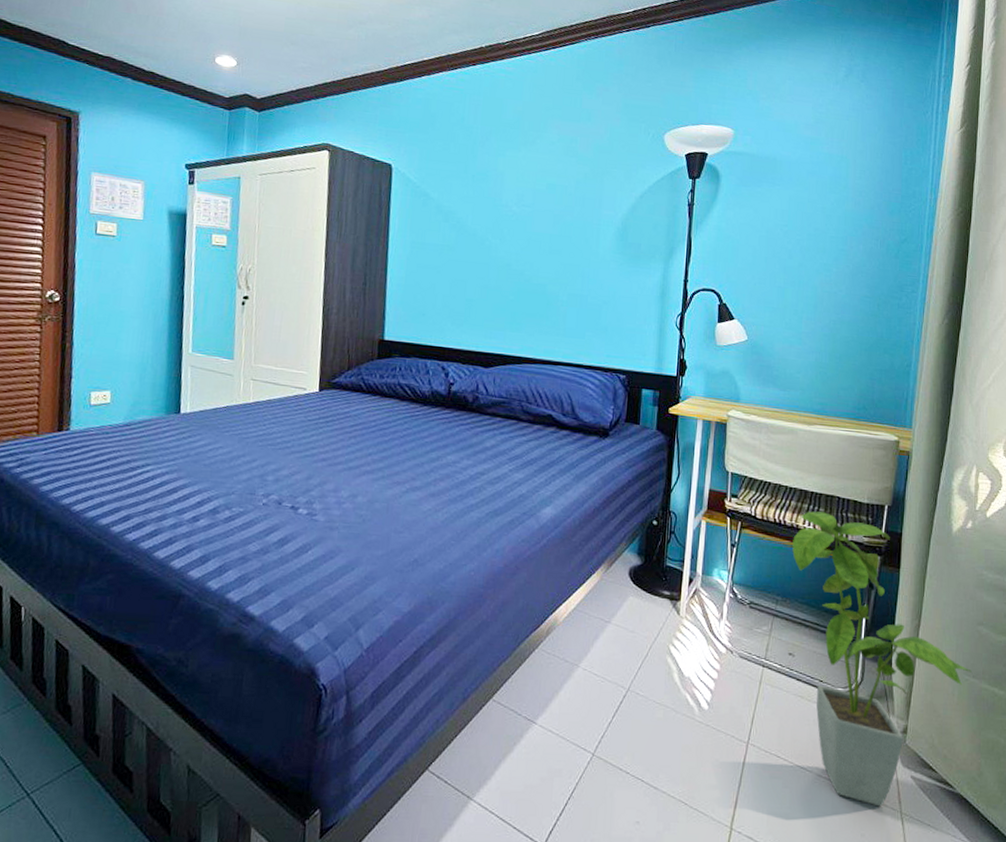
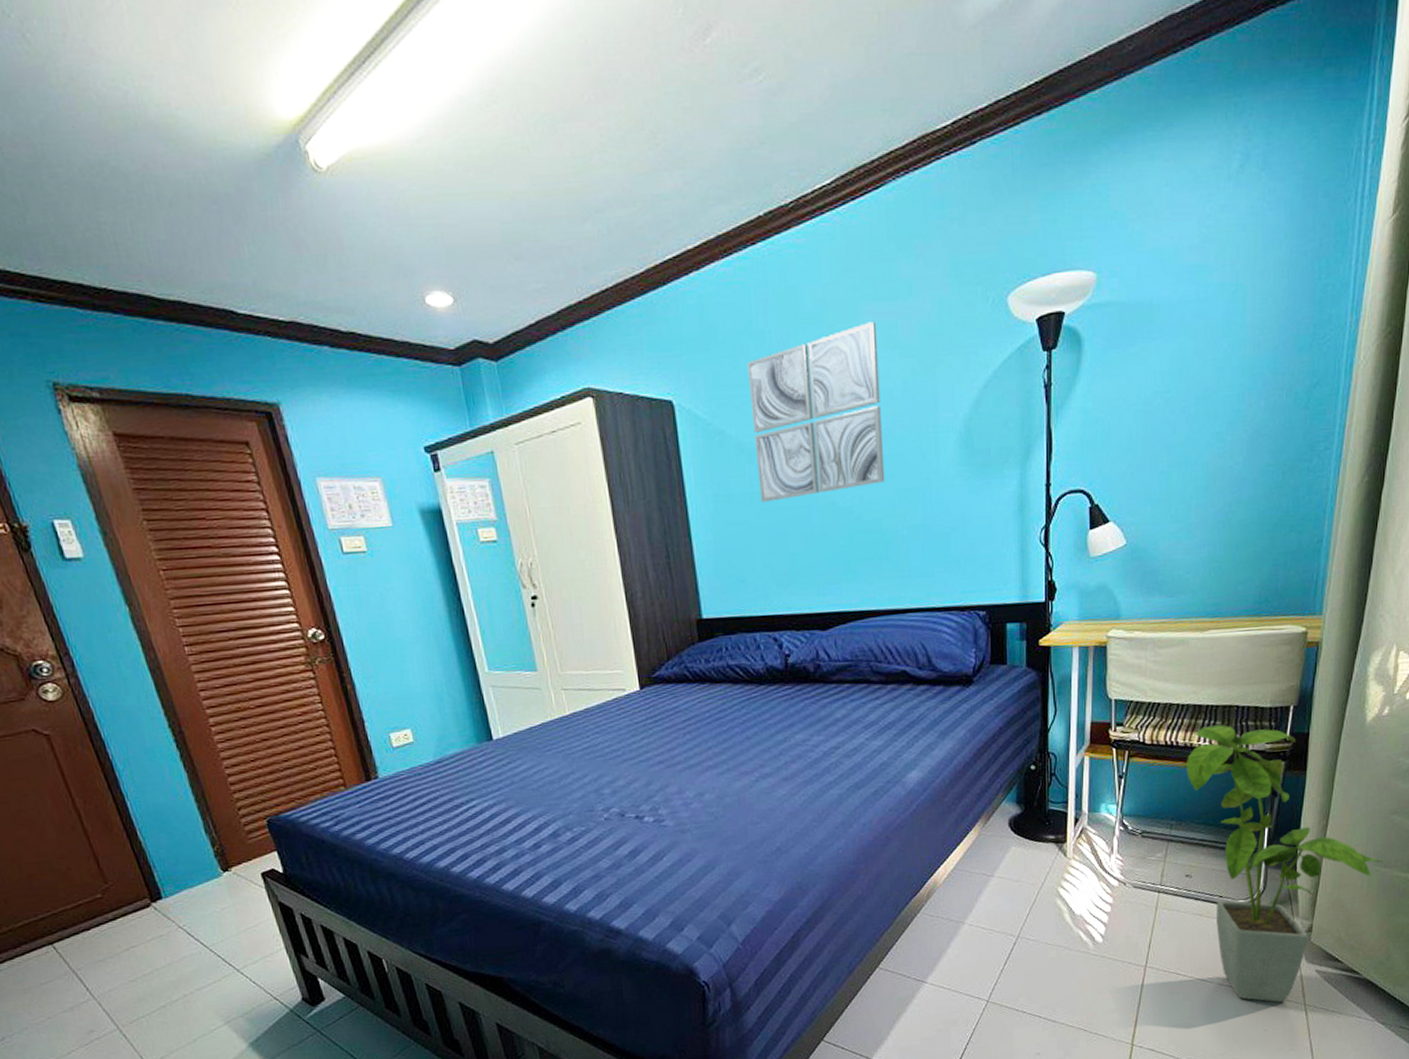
wall art: none [449,134,561,256] -> present [747,322,885,502]

